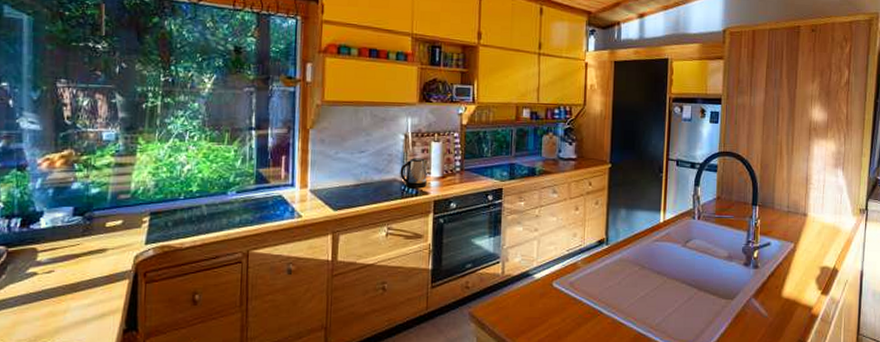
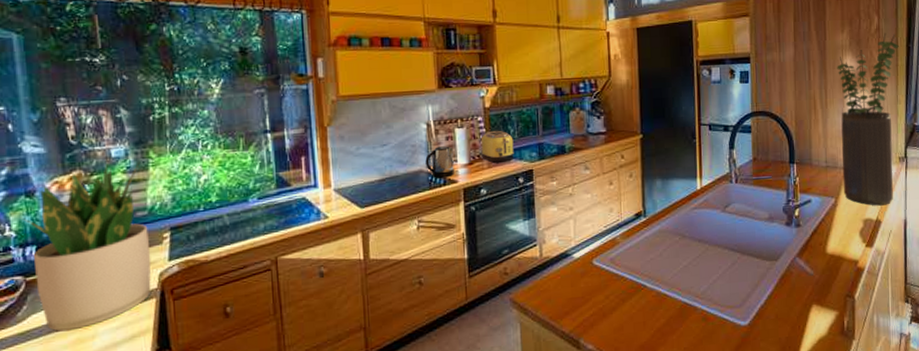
planter: none [9,145,129,304] -> present [19,162,152,332]
toaster: none [454,147,487,180] -> present [480,130,514,164]
vase: none [803,87,867,255] -> present [837,33,899,206]

